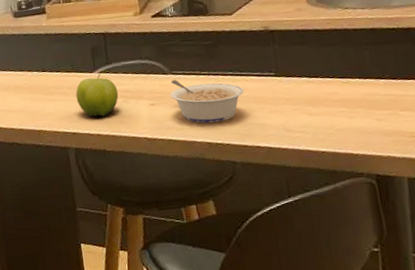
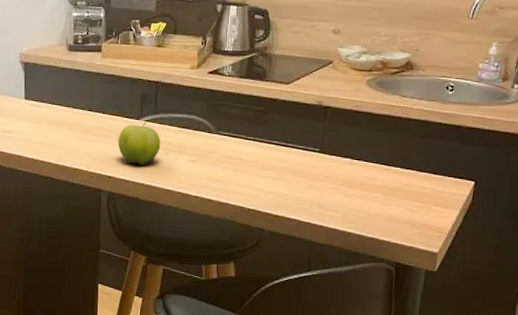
legume: present [170,80,245,124] -> none [212,140,286,189]

